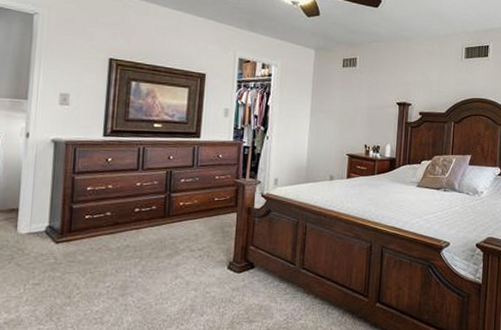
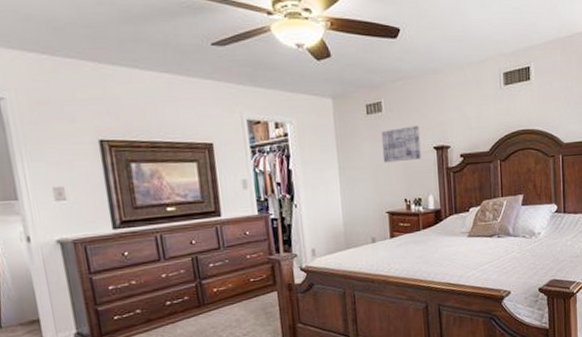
wall art: none [351,82,386,112] -> present [381,126,421,163]

